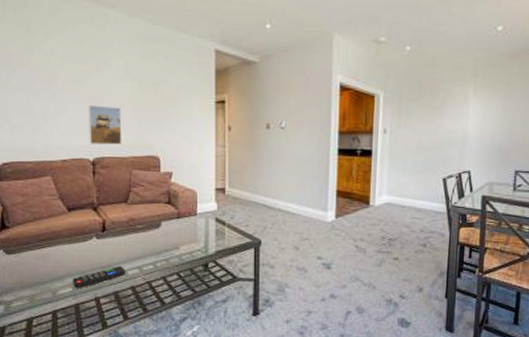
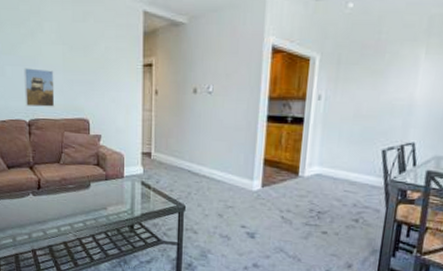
remote control: present [73,265,126,289] -> none [13,221,59,240]

